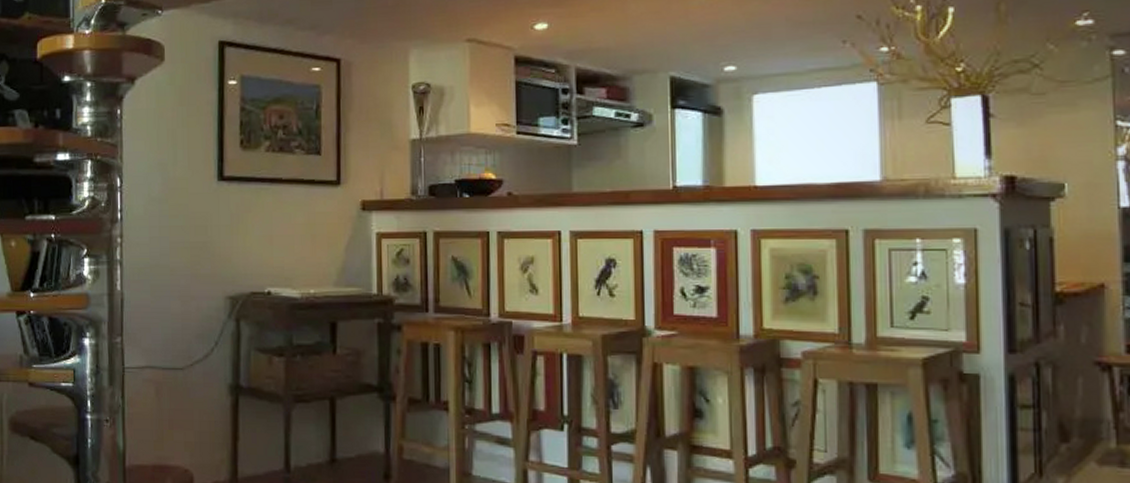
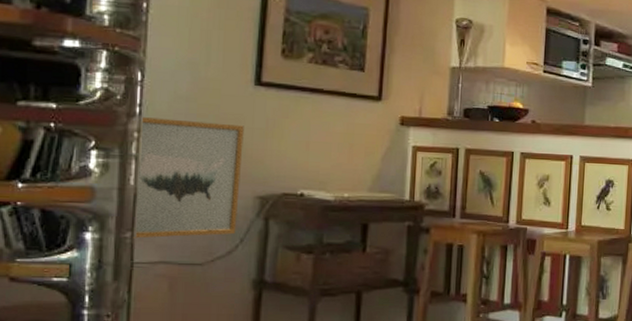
wall art: none [123,222,212,343] -> present [133,117,244,239]

